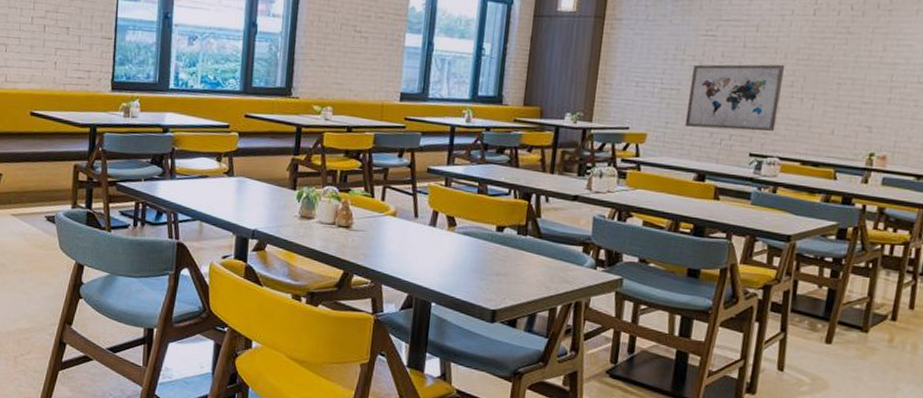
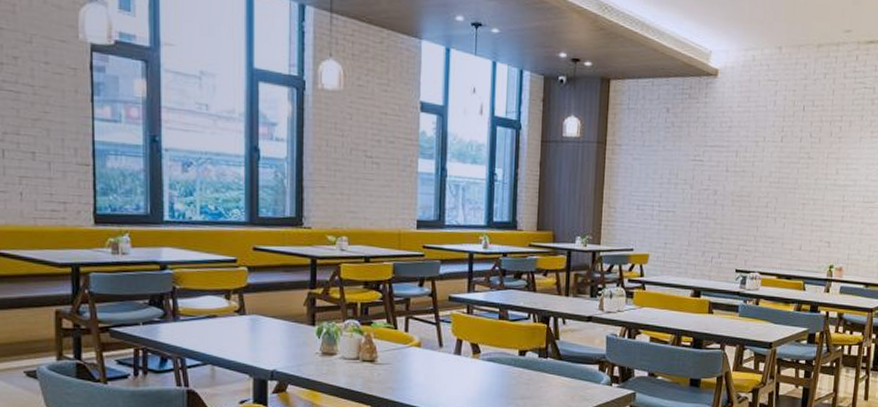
wall art: present [684,64,784,132] -> none [681,187,760,249]

